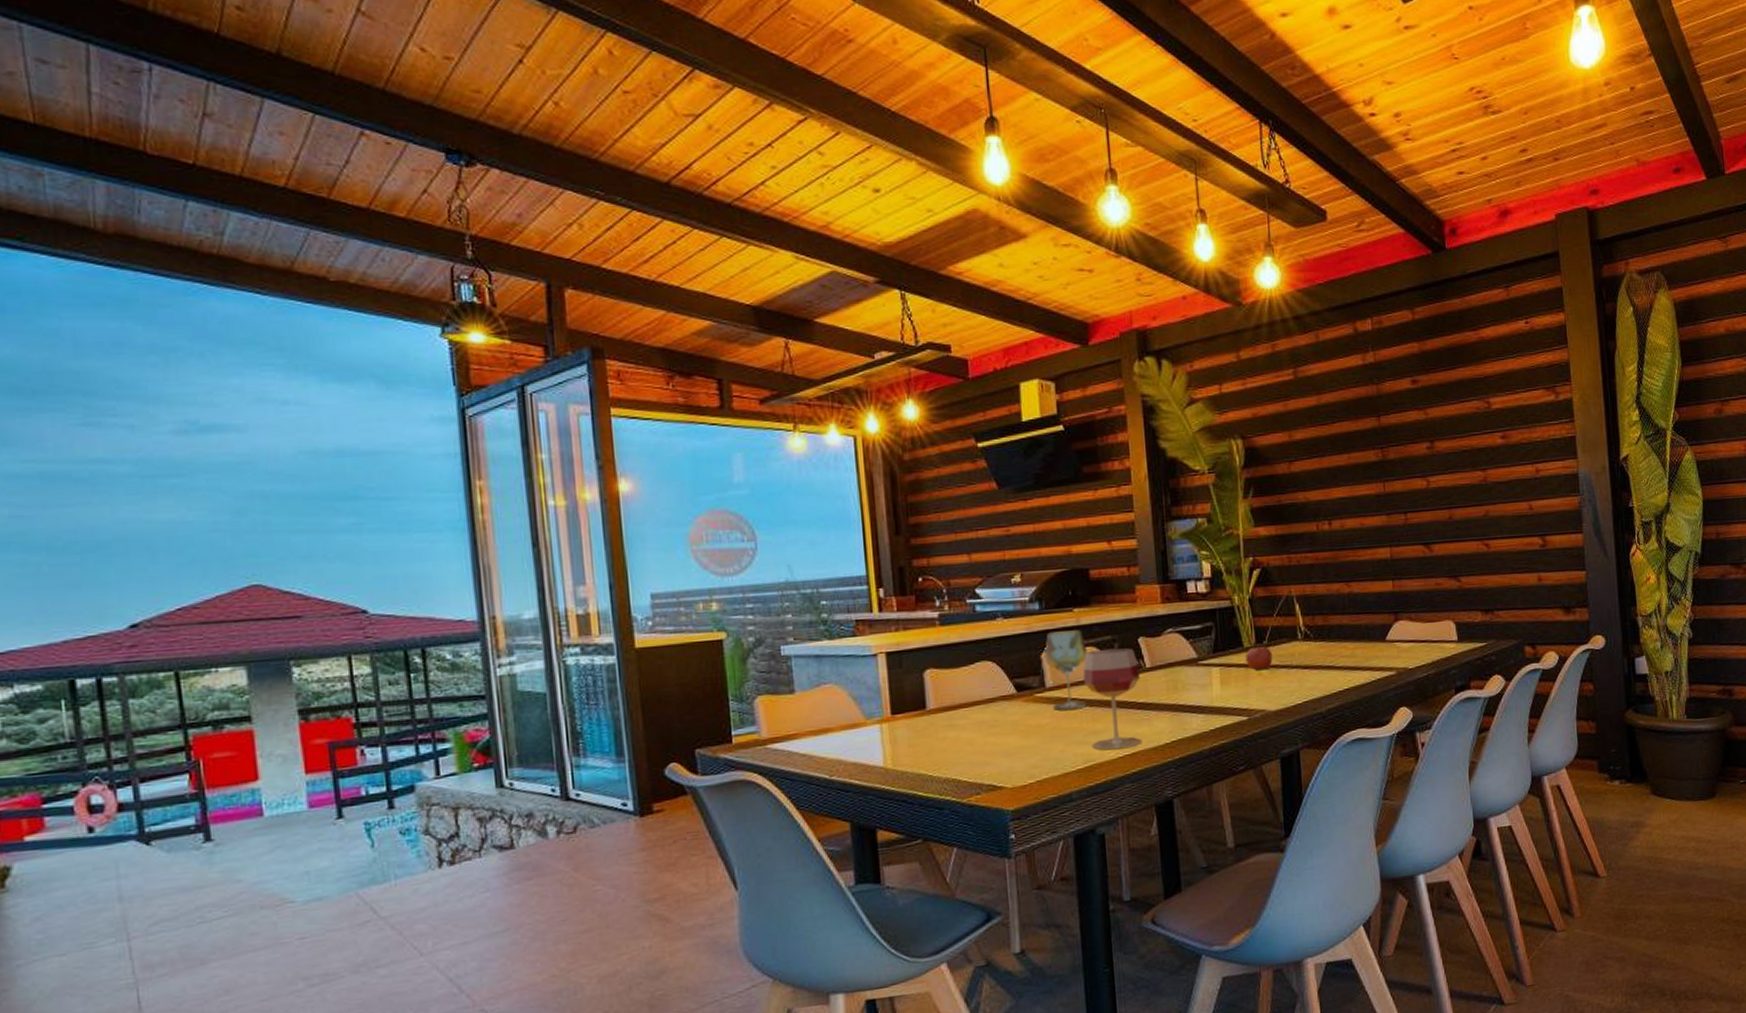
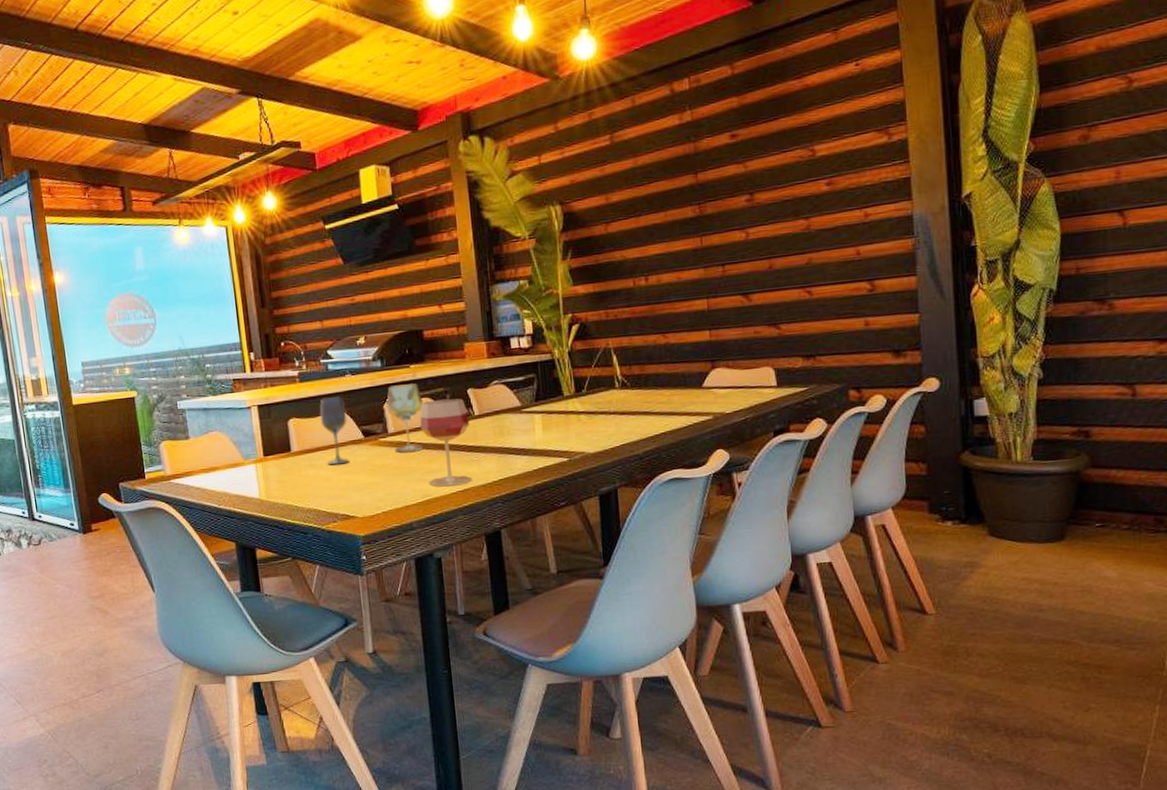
wineglass: none [963,642,999,726] -> present [319,395,350,465]
fruit: present [1246,643,1273,671] -> none [566,392,592,417]

